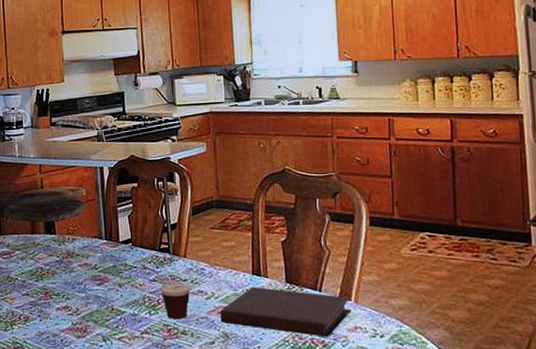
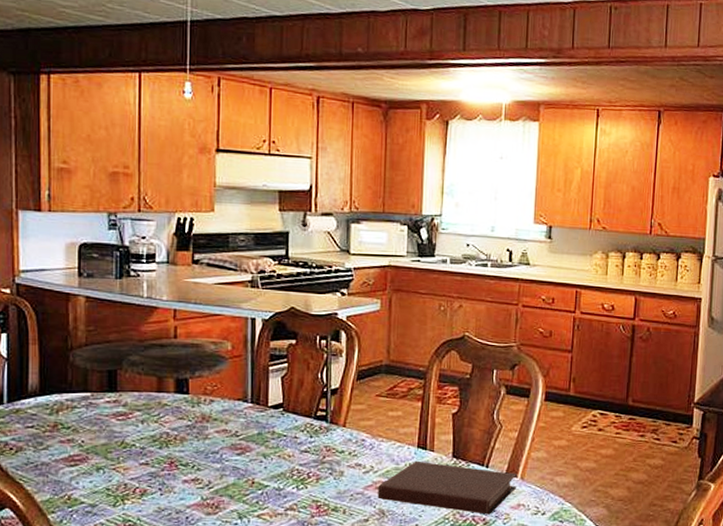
cup: present [140,265,190,319] -> none [291,433,347,494]

